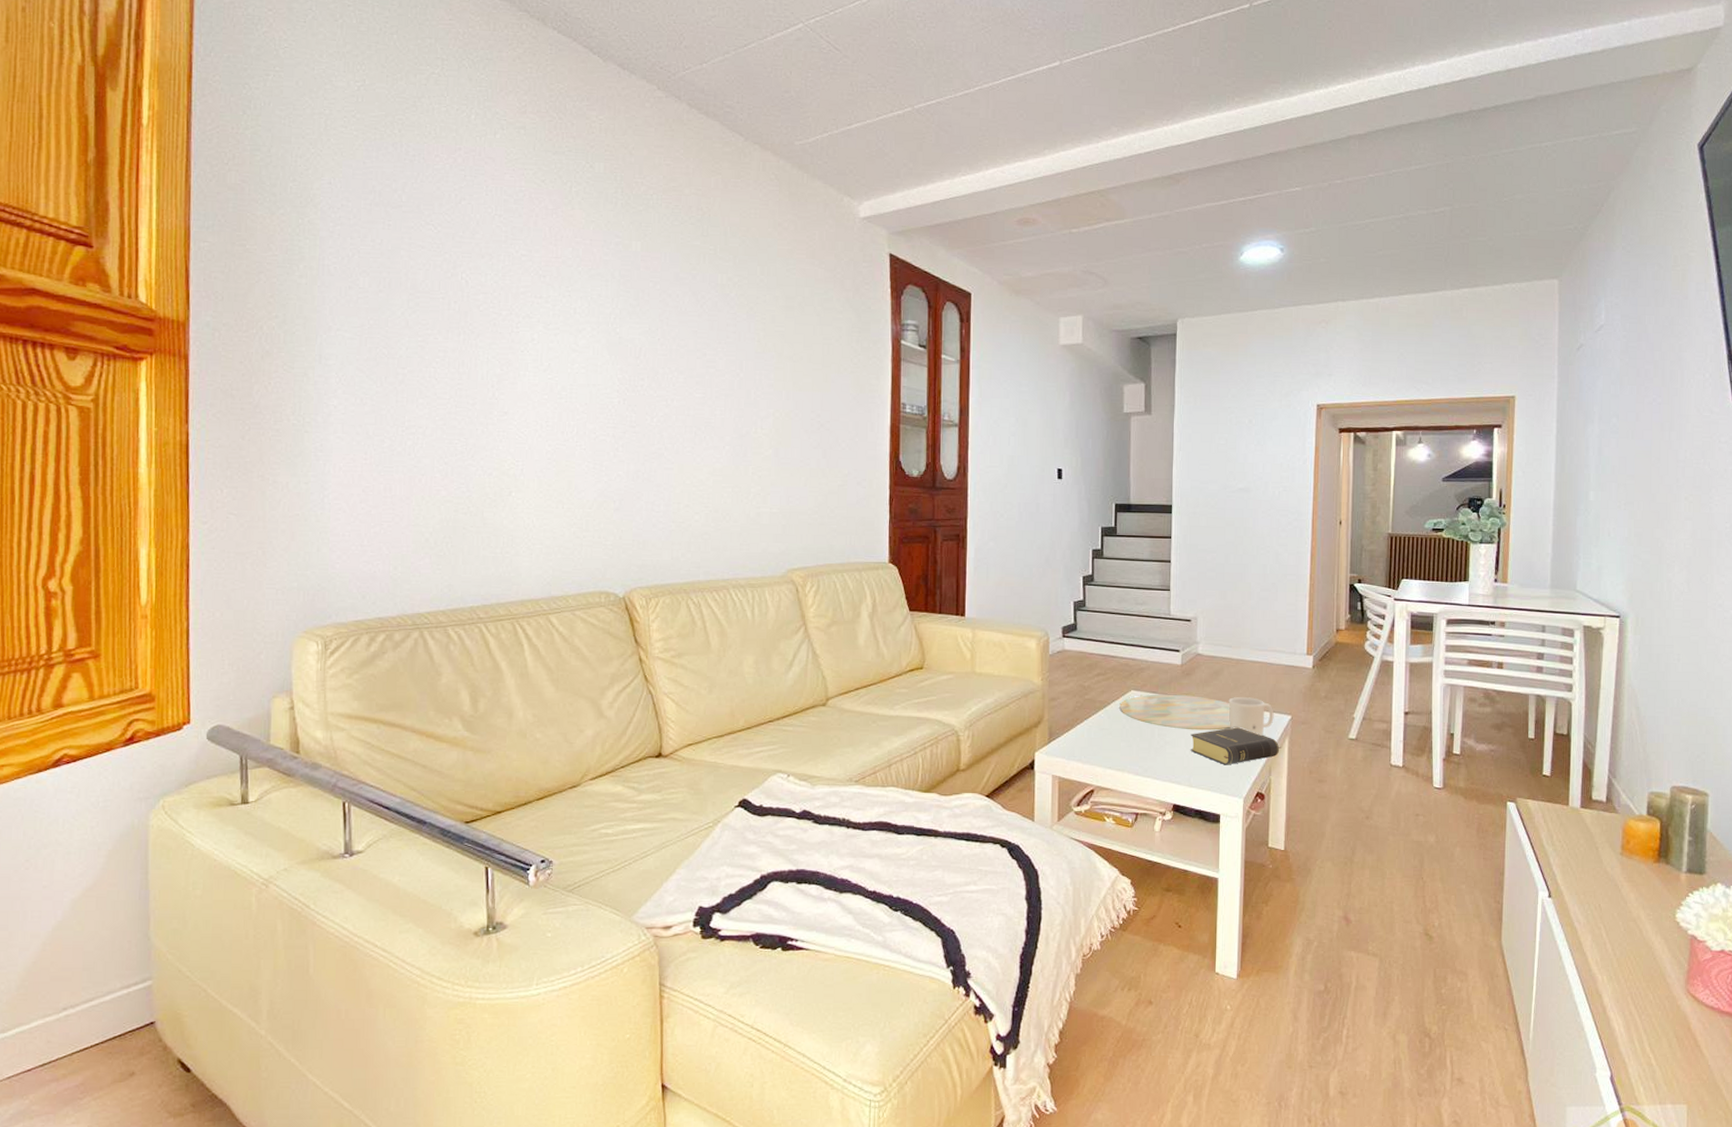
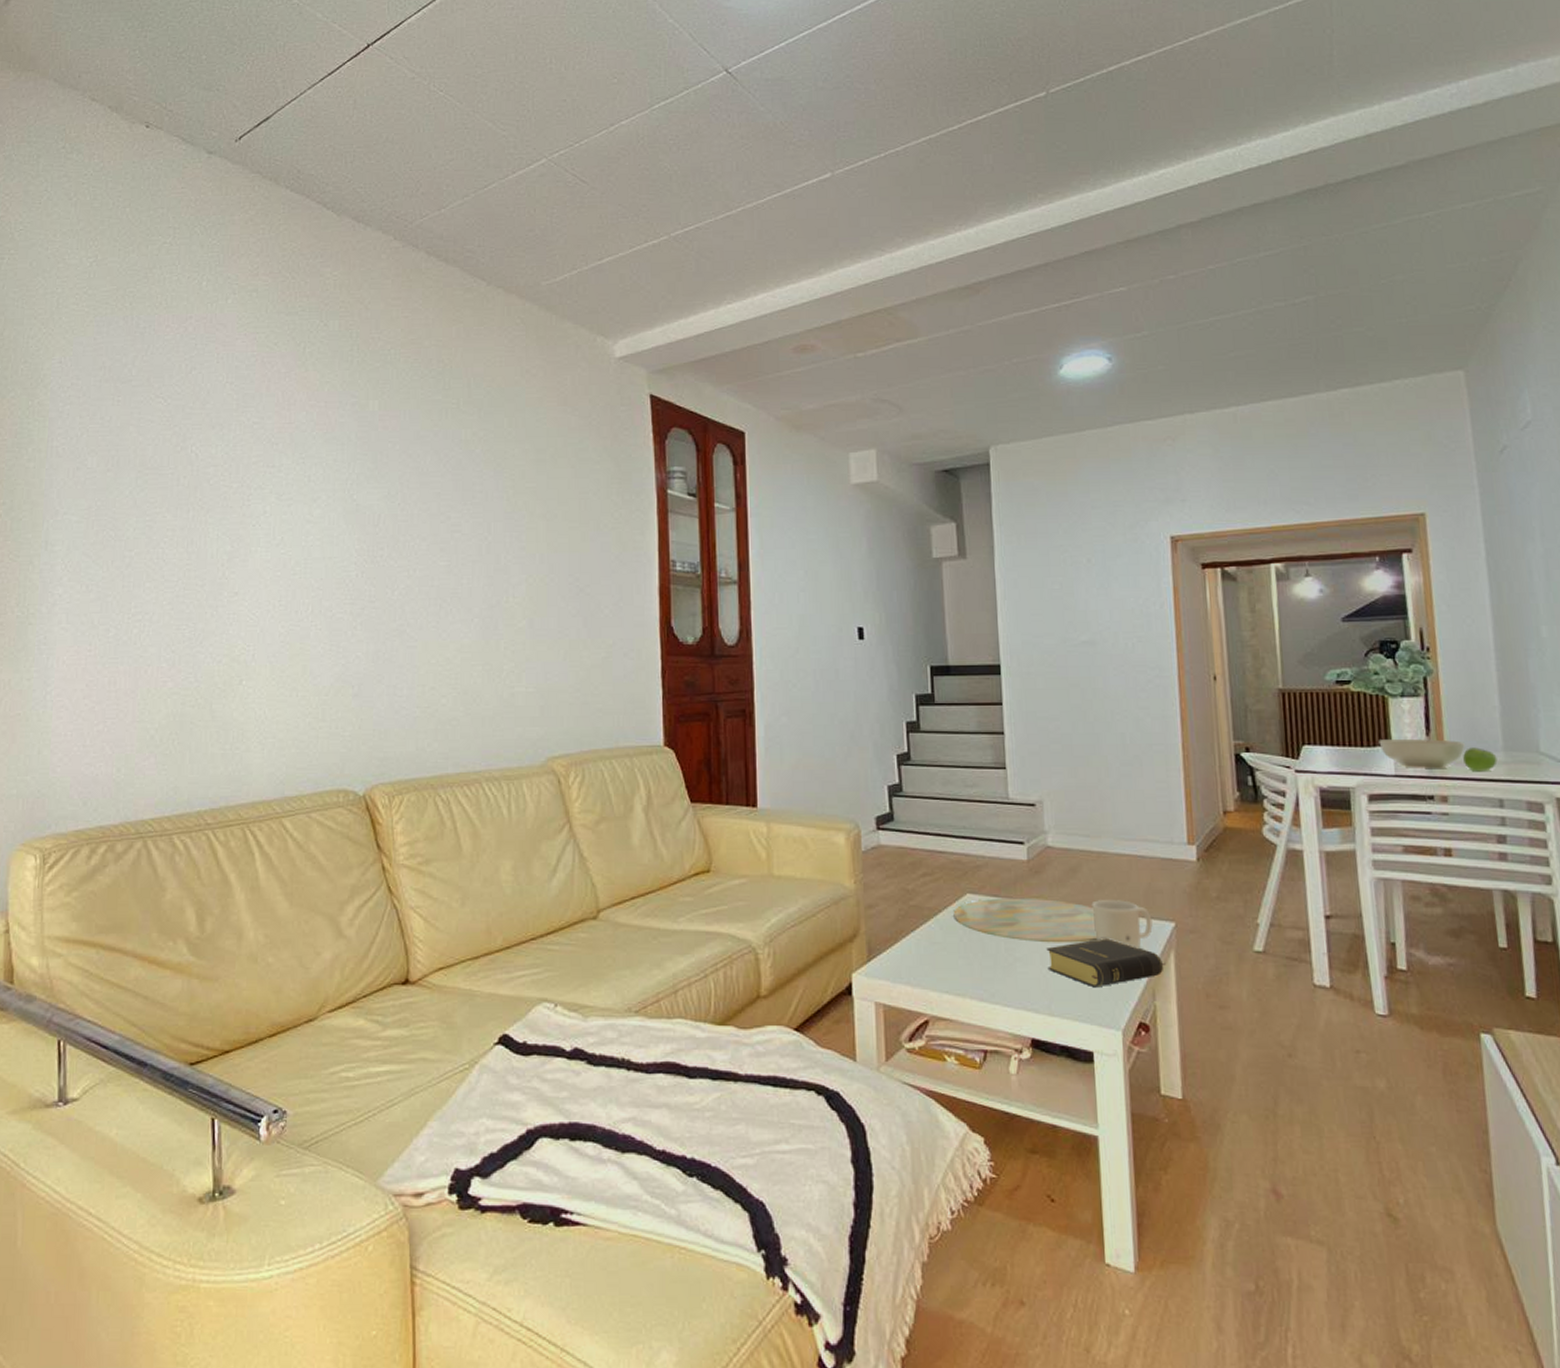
bowl: none [1459,576,1523,600] -> present [1378,738,1465,768]
fruit: none [1520,585,1545,604] -> present [1463,747,1498,772]

